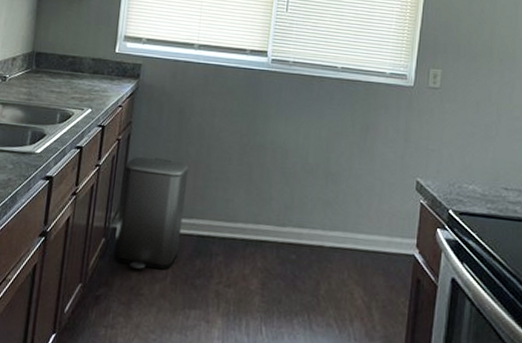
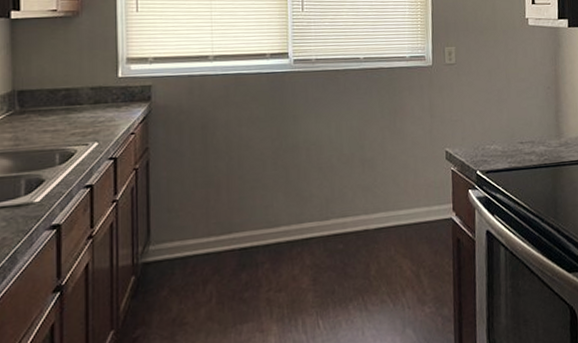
pedal bin: present [113,156,189,270] -> none [146,178,222,299]

